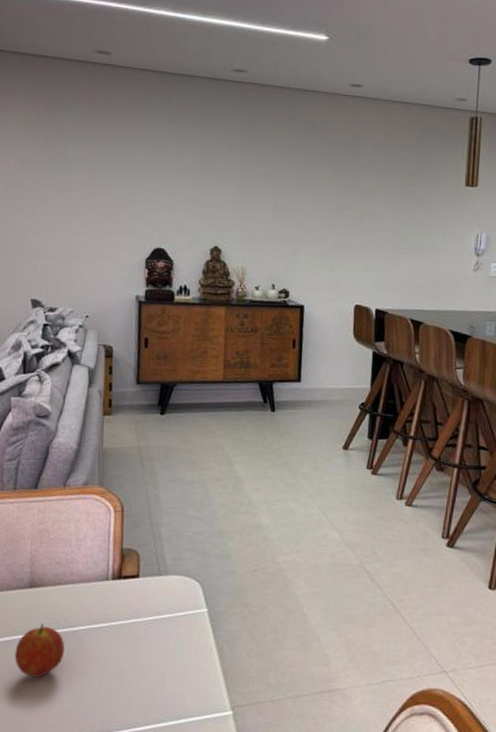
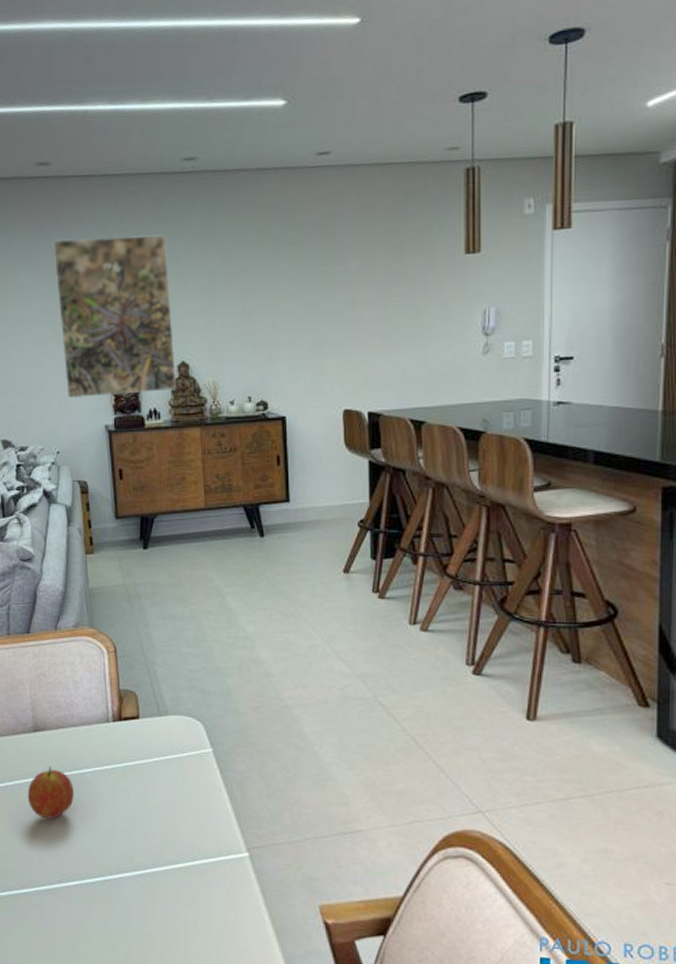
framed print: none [102,121,212,271] -> present [53,234,177,398]

